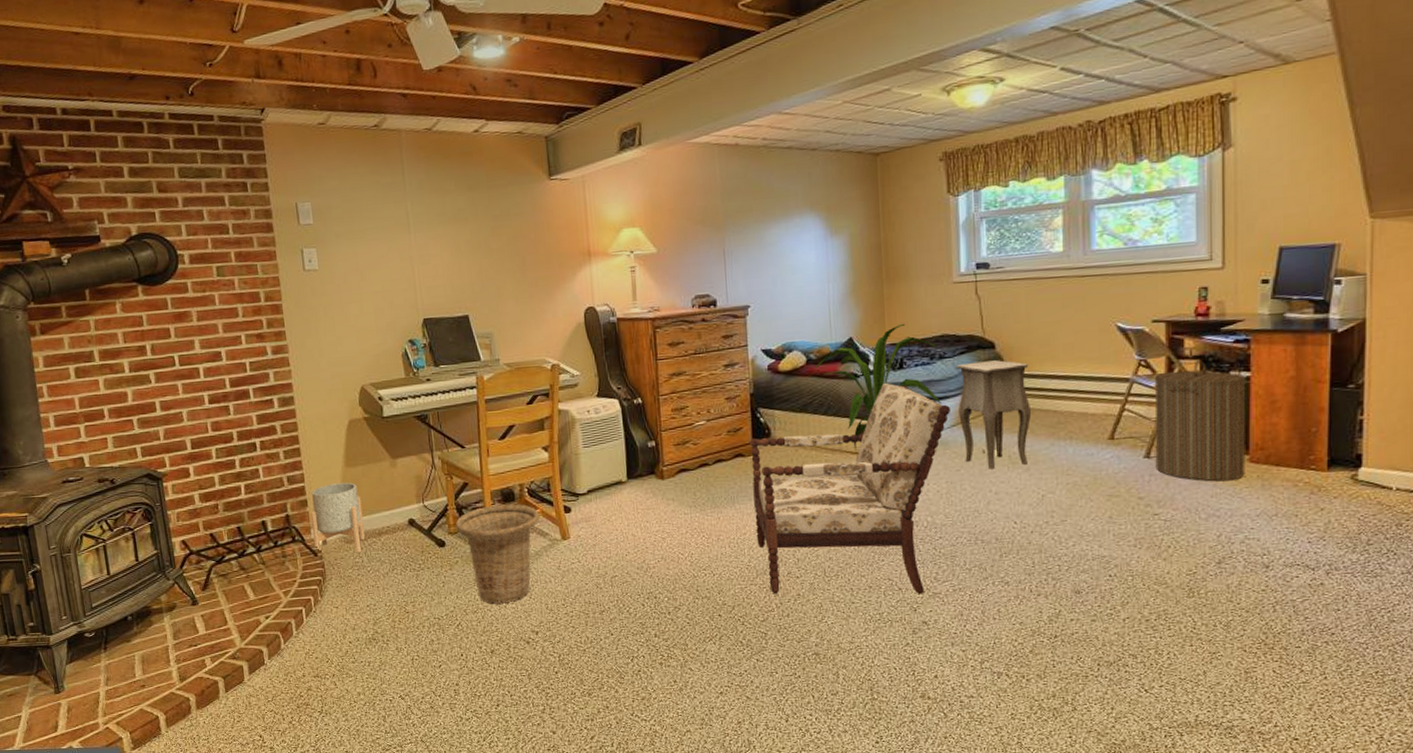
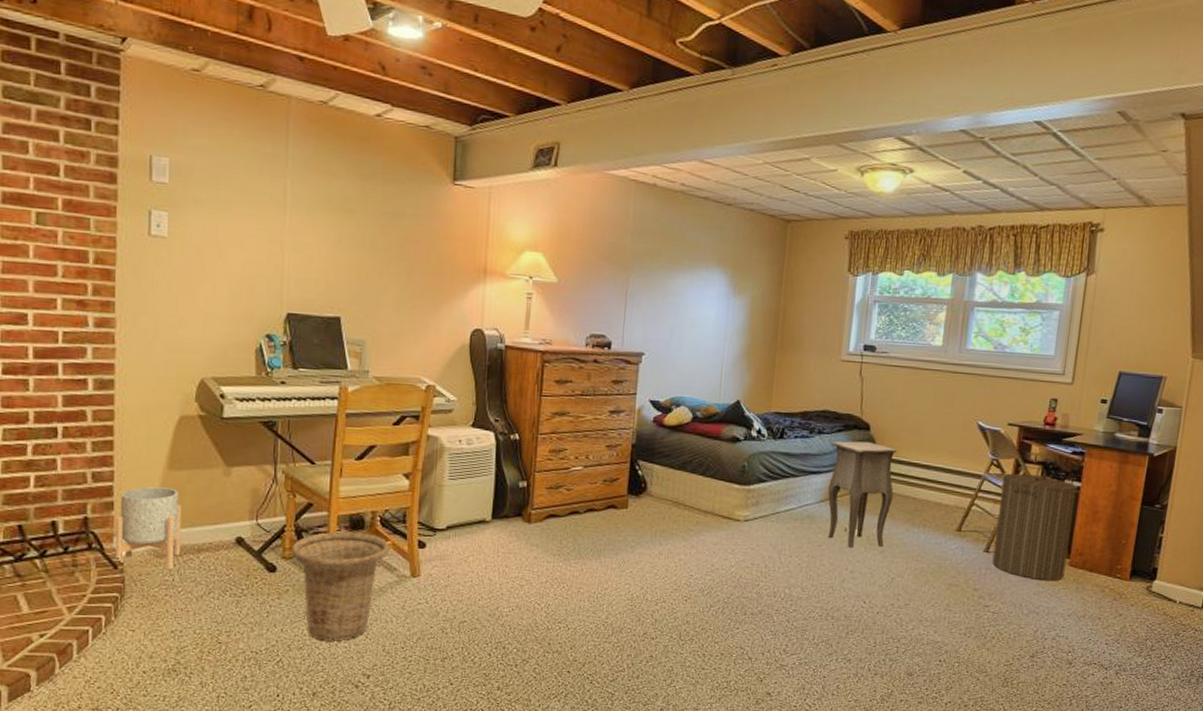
armchair: present [750,382,951,594] -> none [617,450,822,665]
house plant: present [815,323,943,452] -> none [700,393,818,517]

